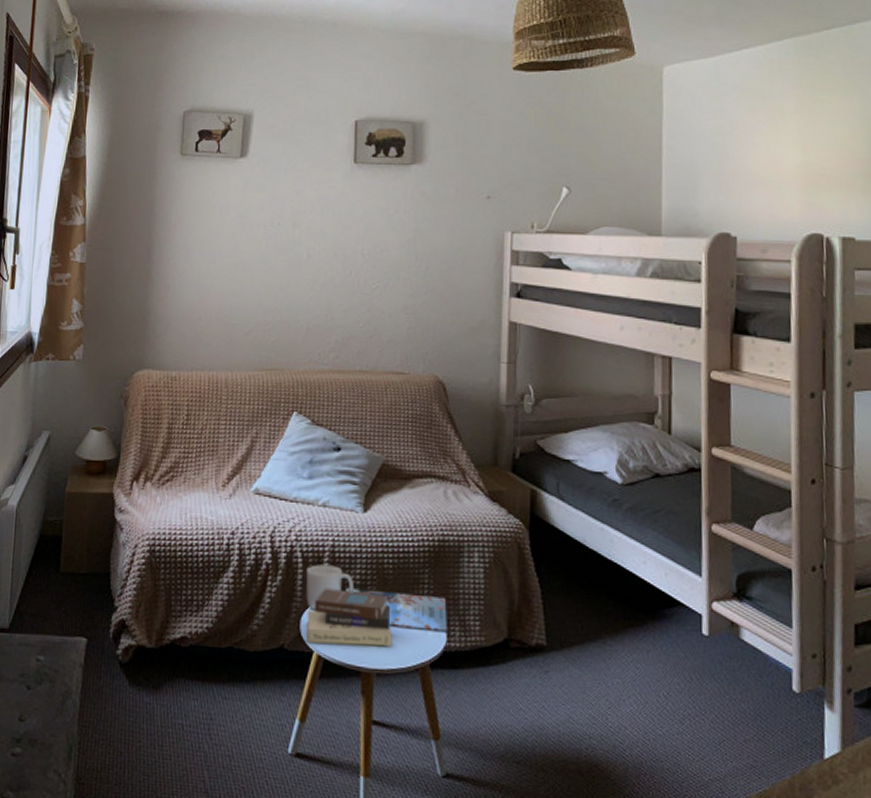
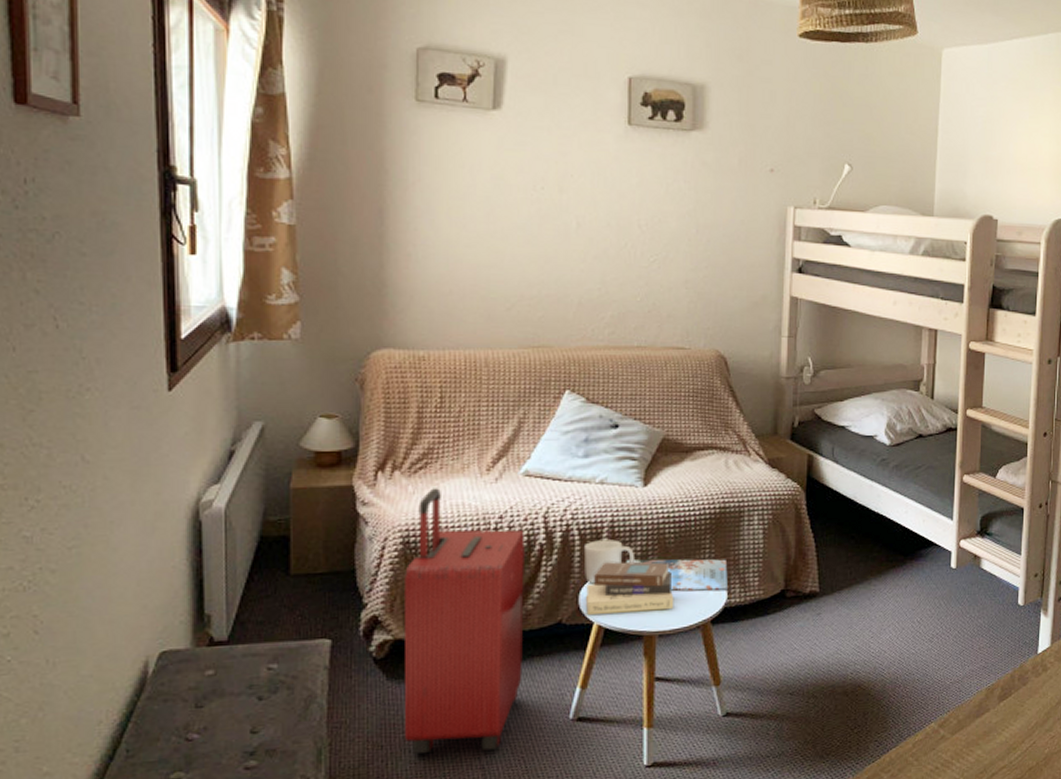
suitcase: none [140,500,253,775] -> present [404,488,524,754]

